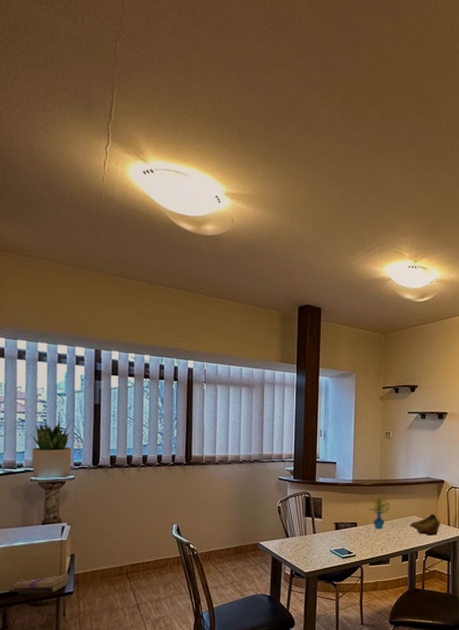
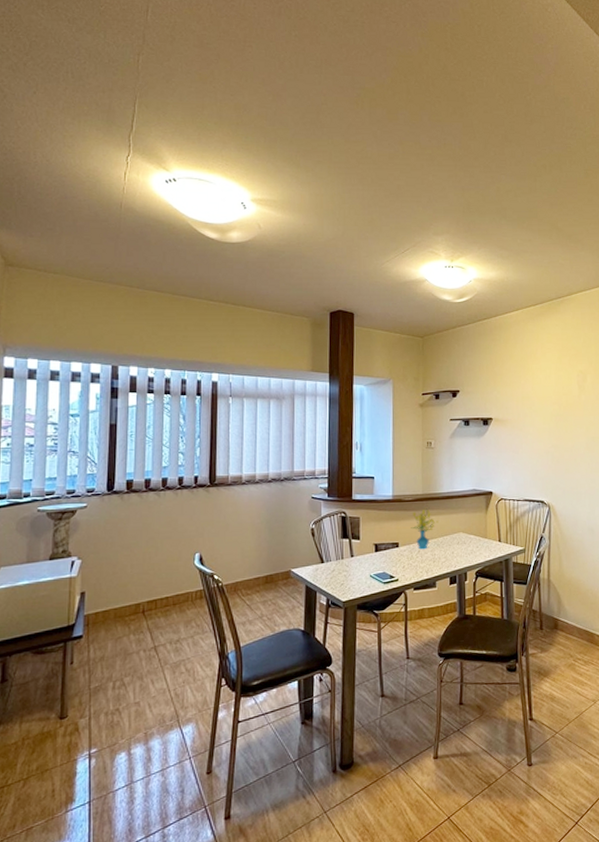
books: present [8,573,70,595] -> none [9,614,79,642]
planter: present [30,420,72,479] -> none [38,443,85,509]
fruit: present [410,513,441,536] -> none [457,529,491,554]

